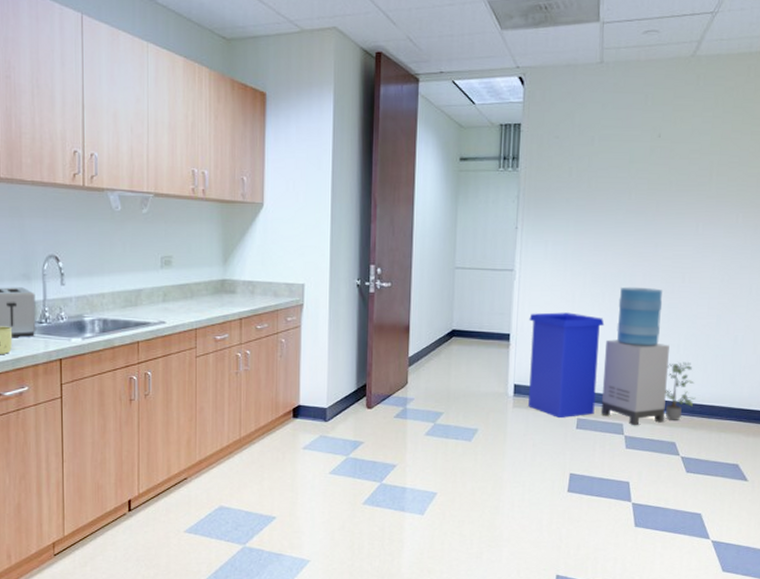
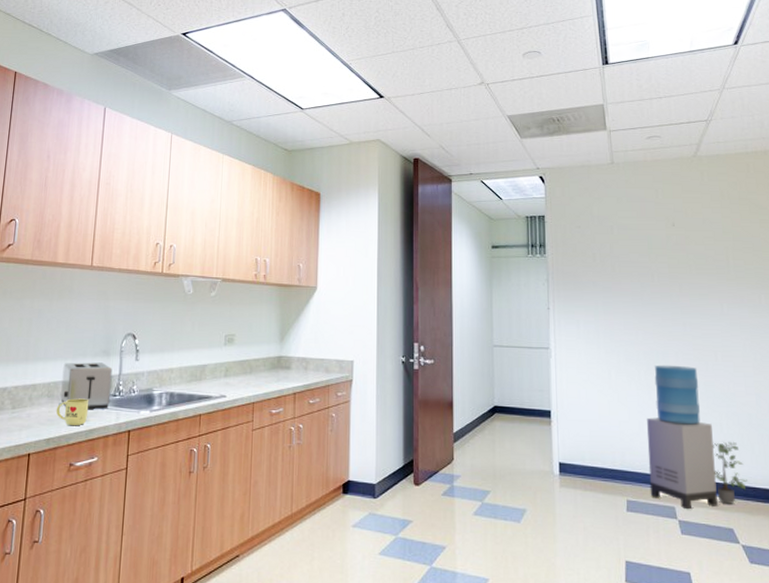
recycling bin: present [528,312,605,417] -> none [568,389,644,499]

